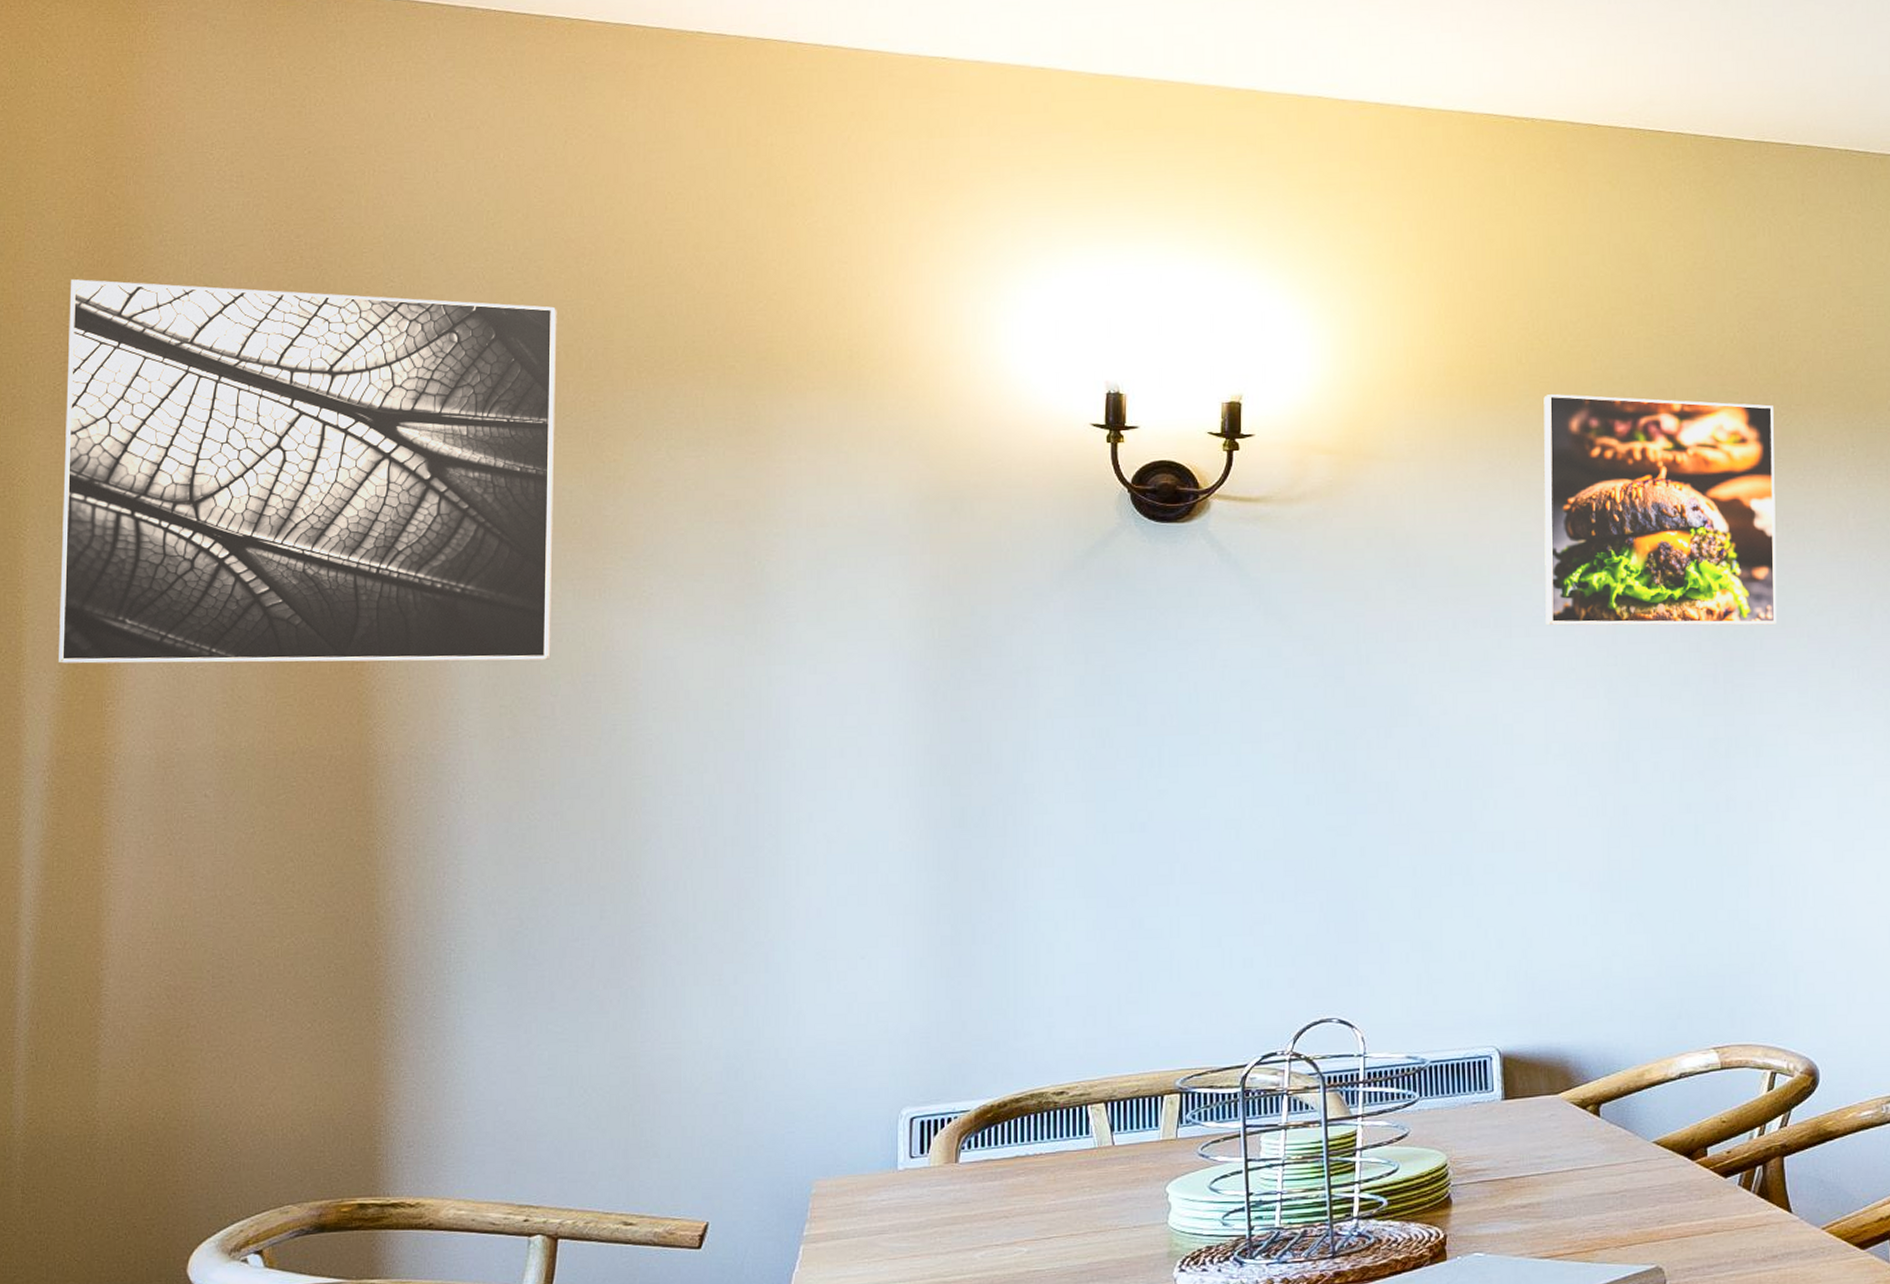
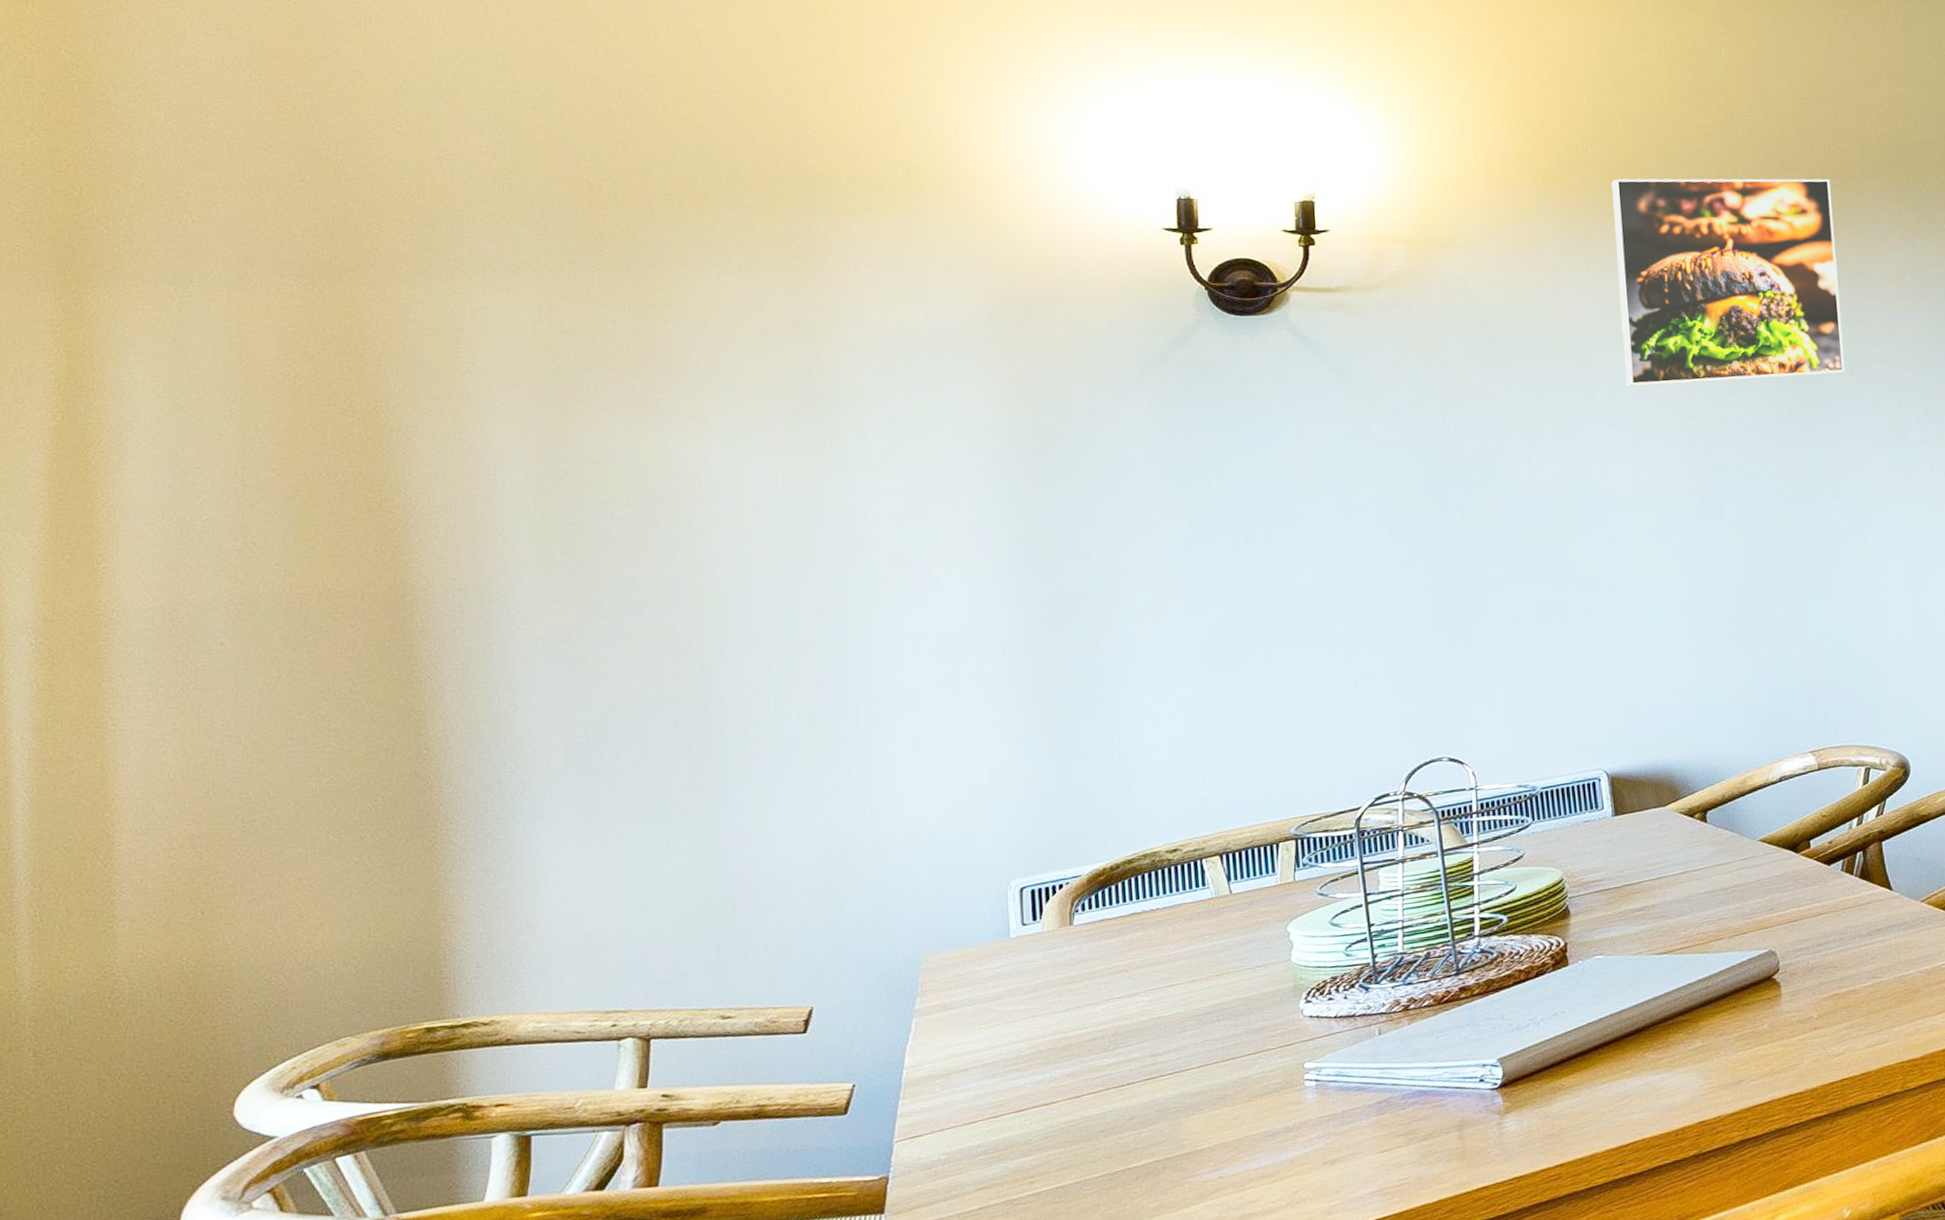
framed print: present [59,279,557,664] -> none [25,138,603,524]

